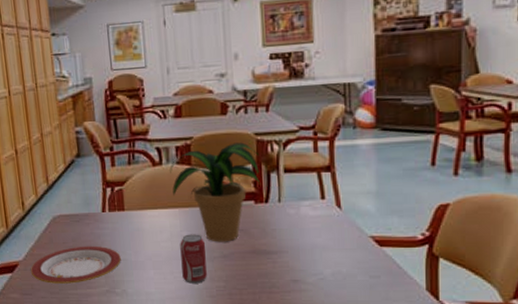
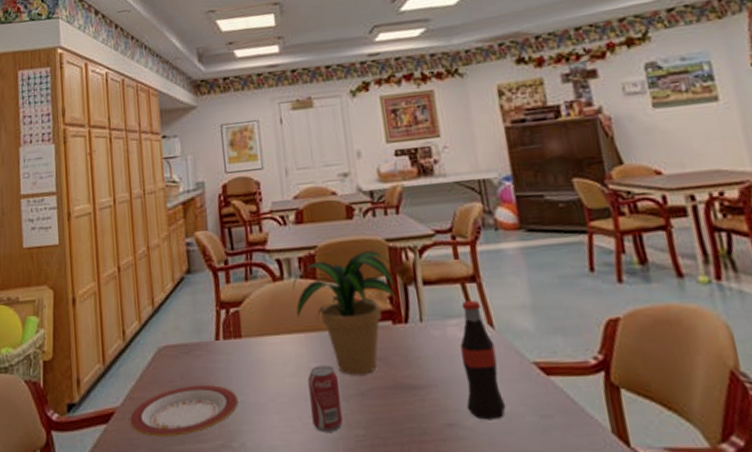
bottle: none [310,186,343,278] -> present [460,300,506,420]

